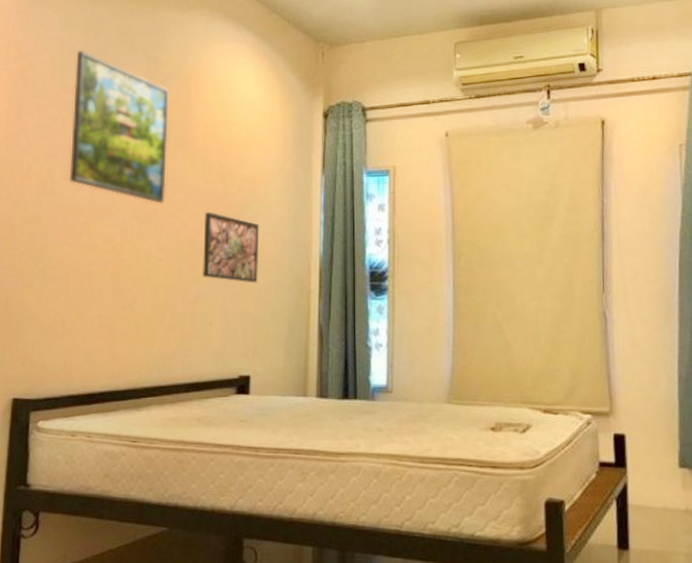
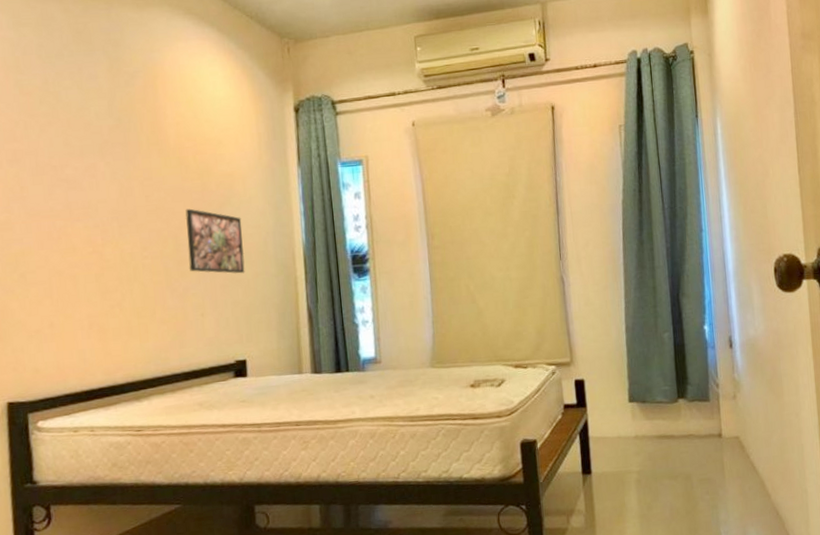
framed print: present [69,50,170,204] -> none [31,50,143,204]

